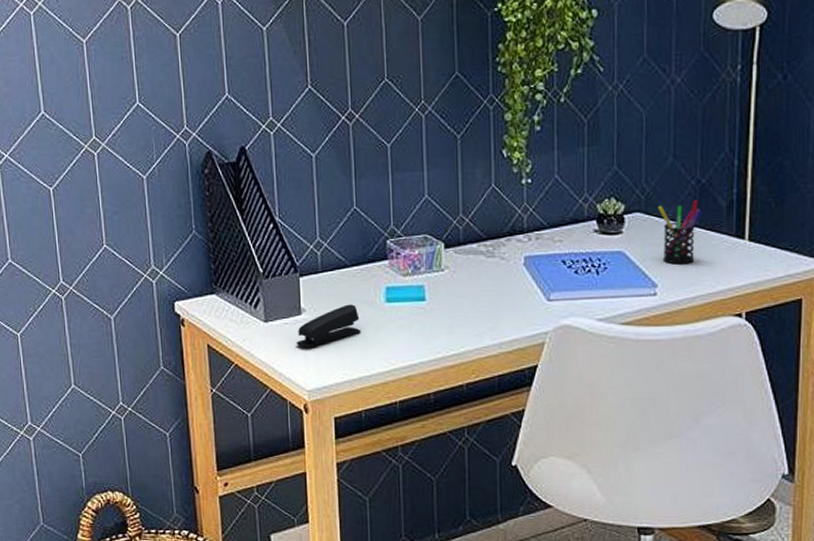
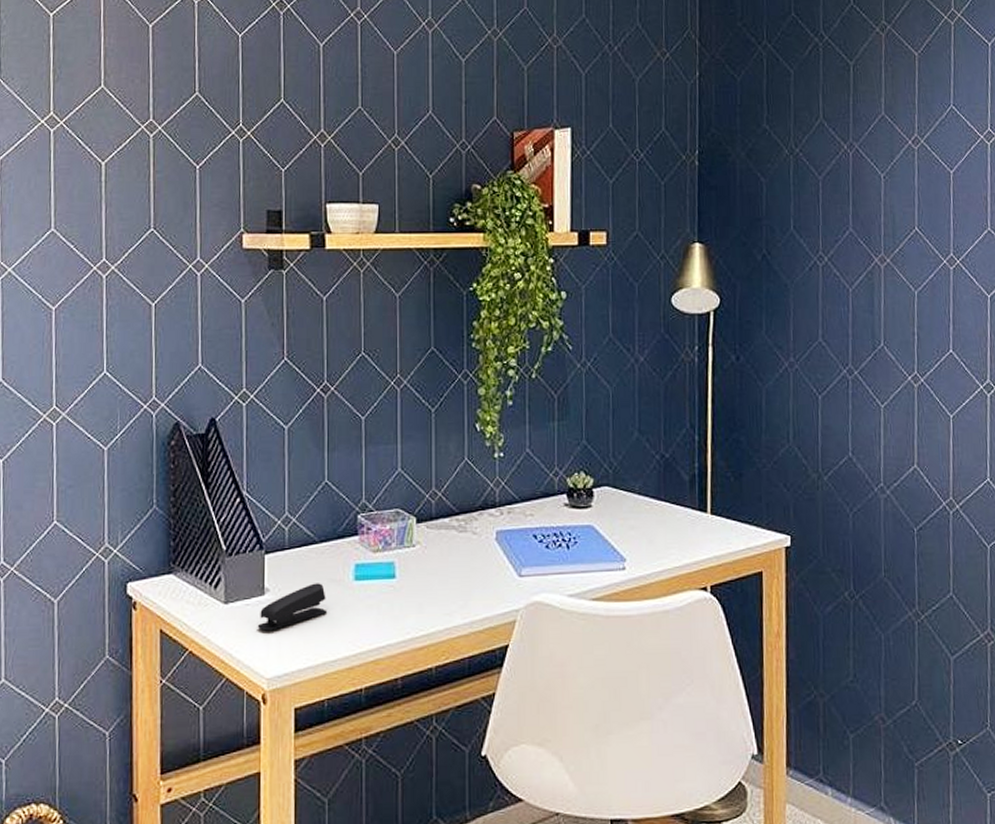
pen holder: present [658,200,702,265] -> none [625,474,667,538]

